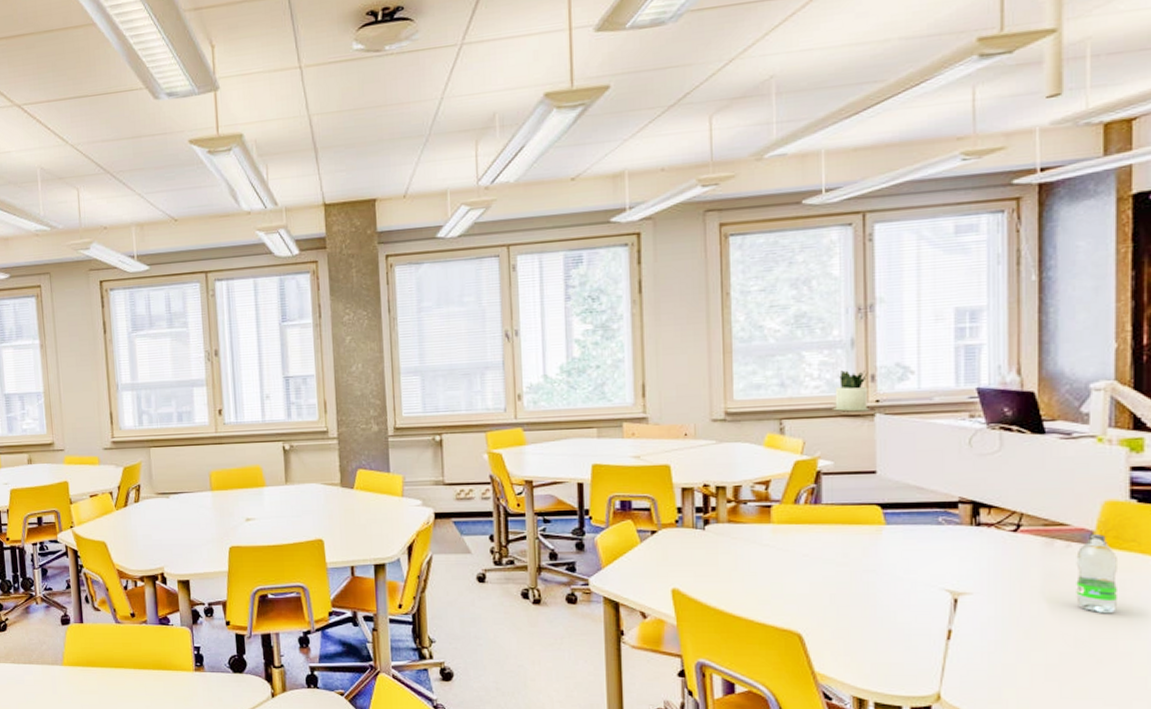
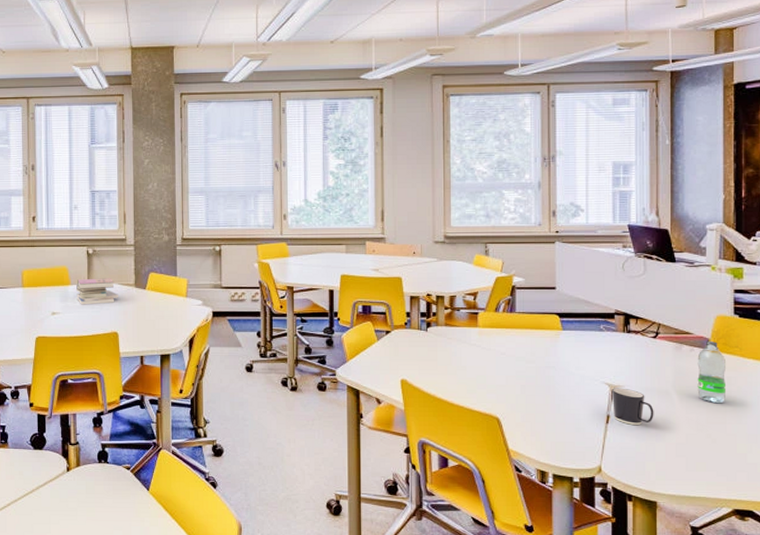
books: none [272,477,322,509] -> present [76,278,118,305]
planter: present [831,370,871,413] -> none [524,206,552,241]
mug: none [954,595,1014,641] -> present [611,388,654,425]

